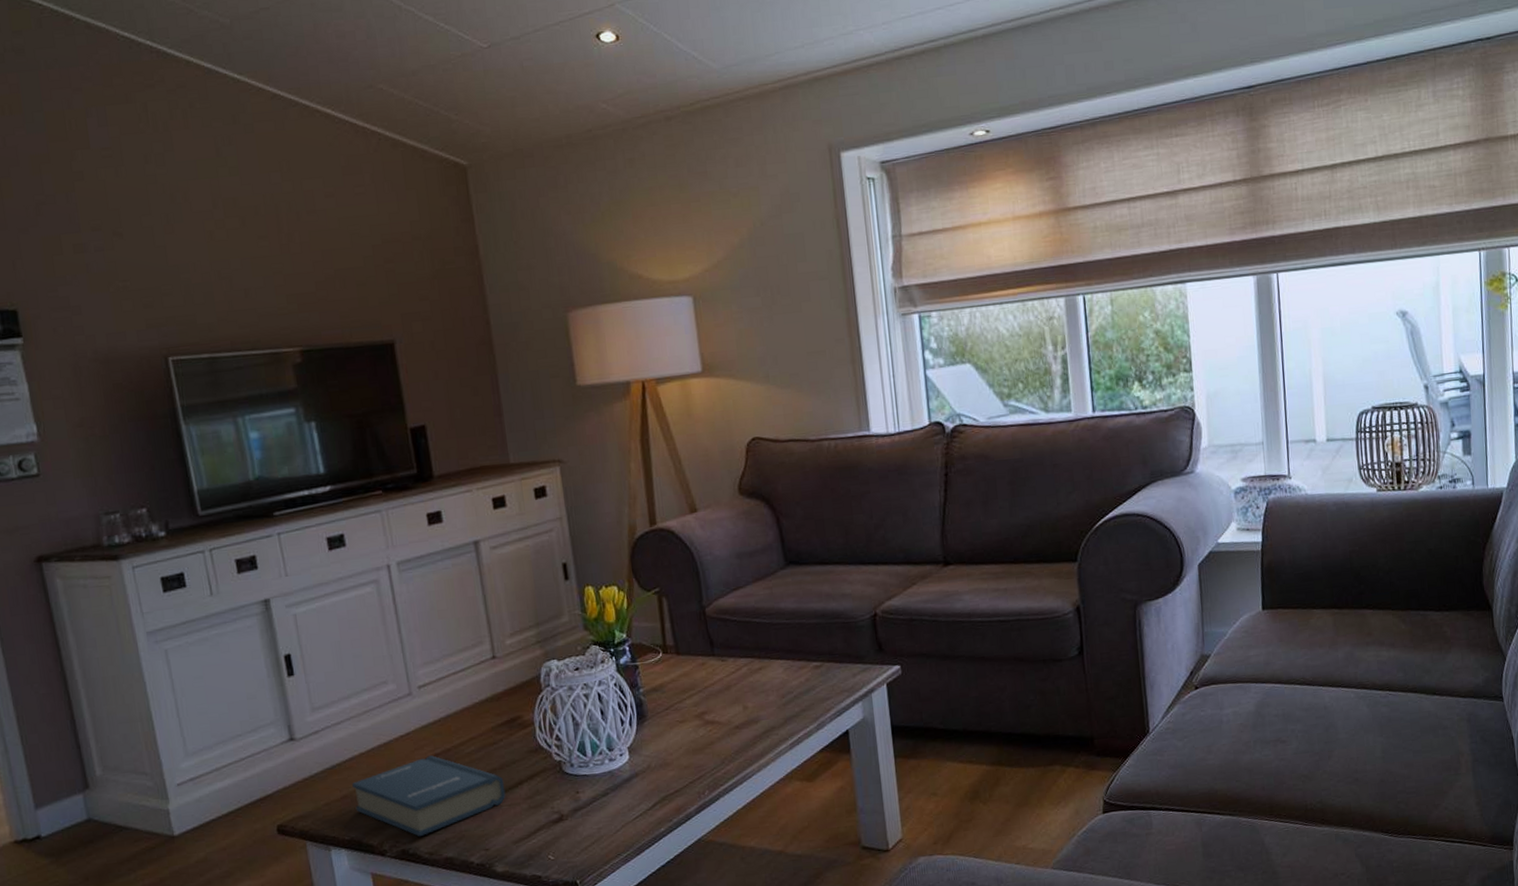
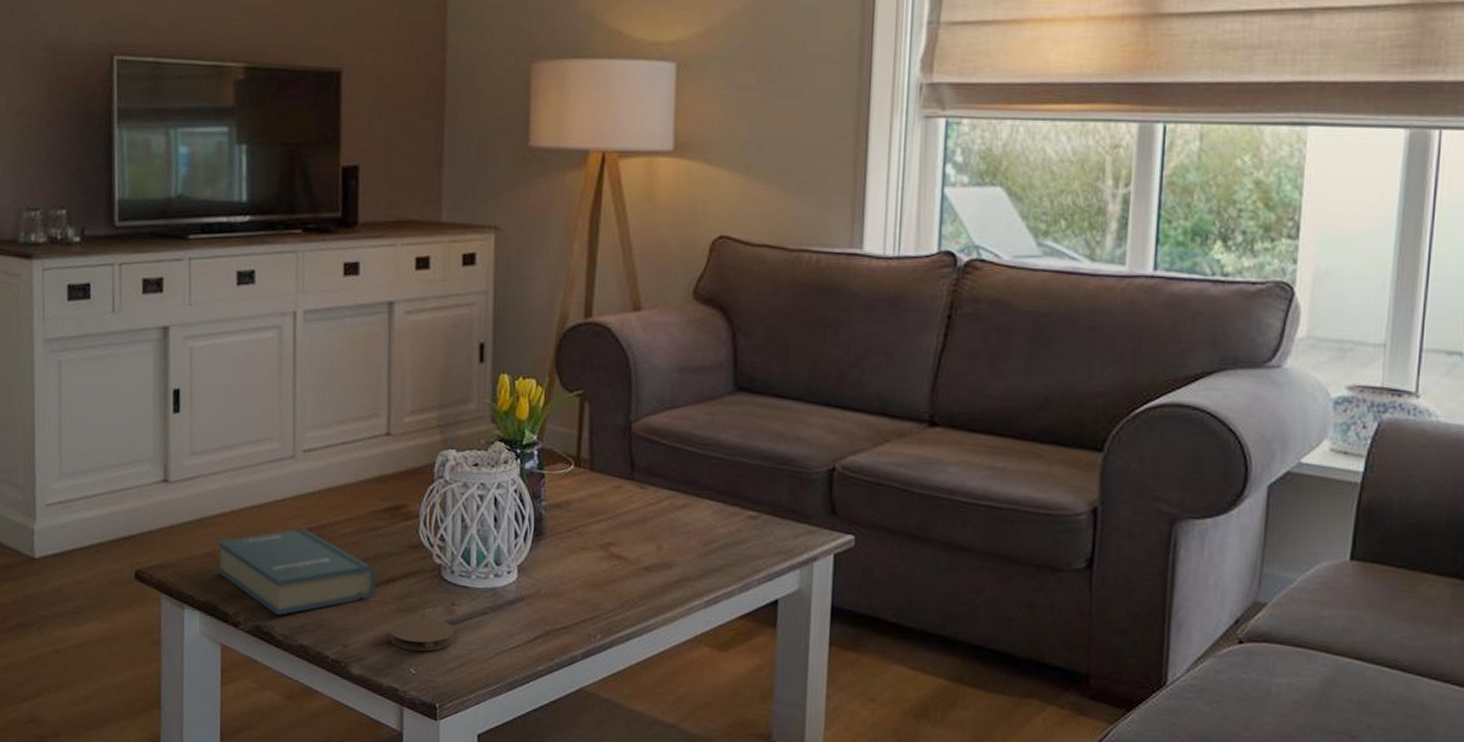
coaster: none [524,808,585,841] -> present [389,617,456,652]

